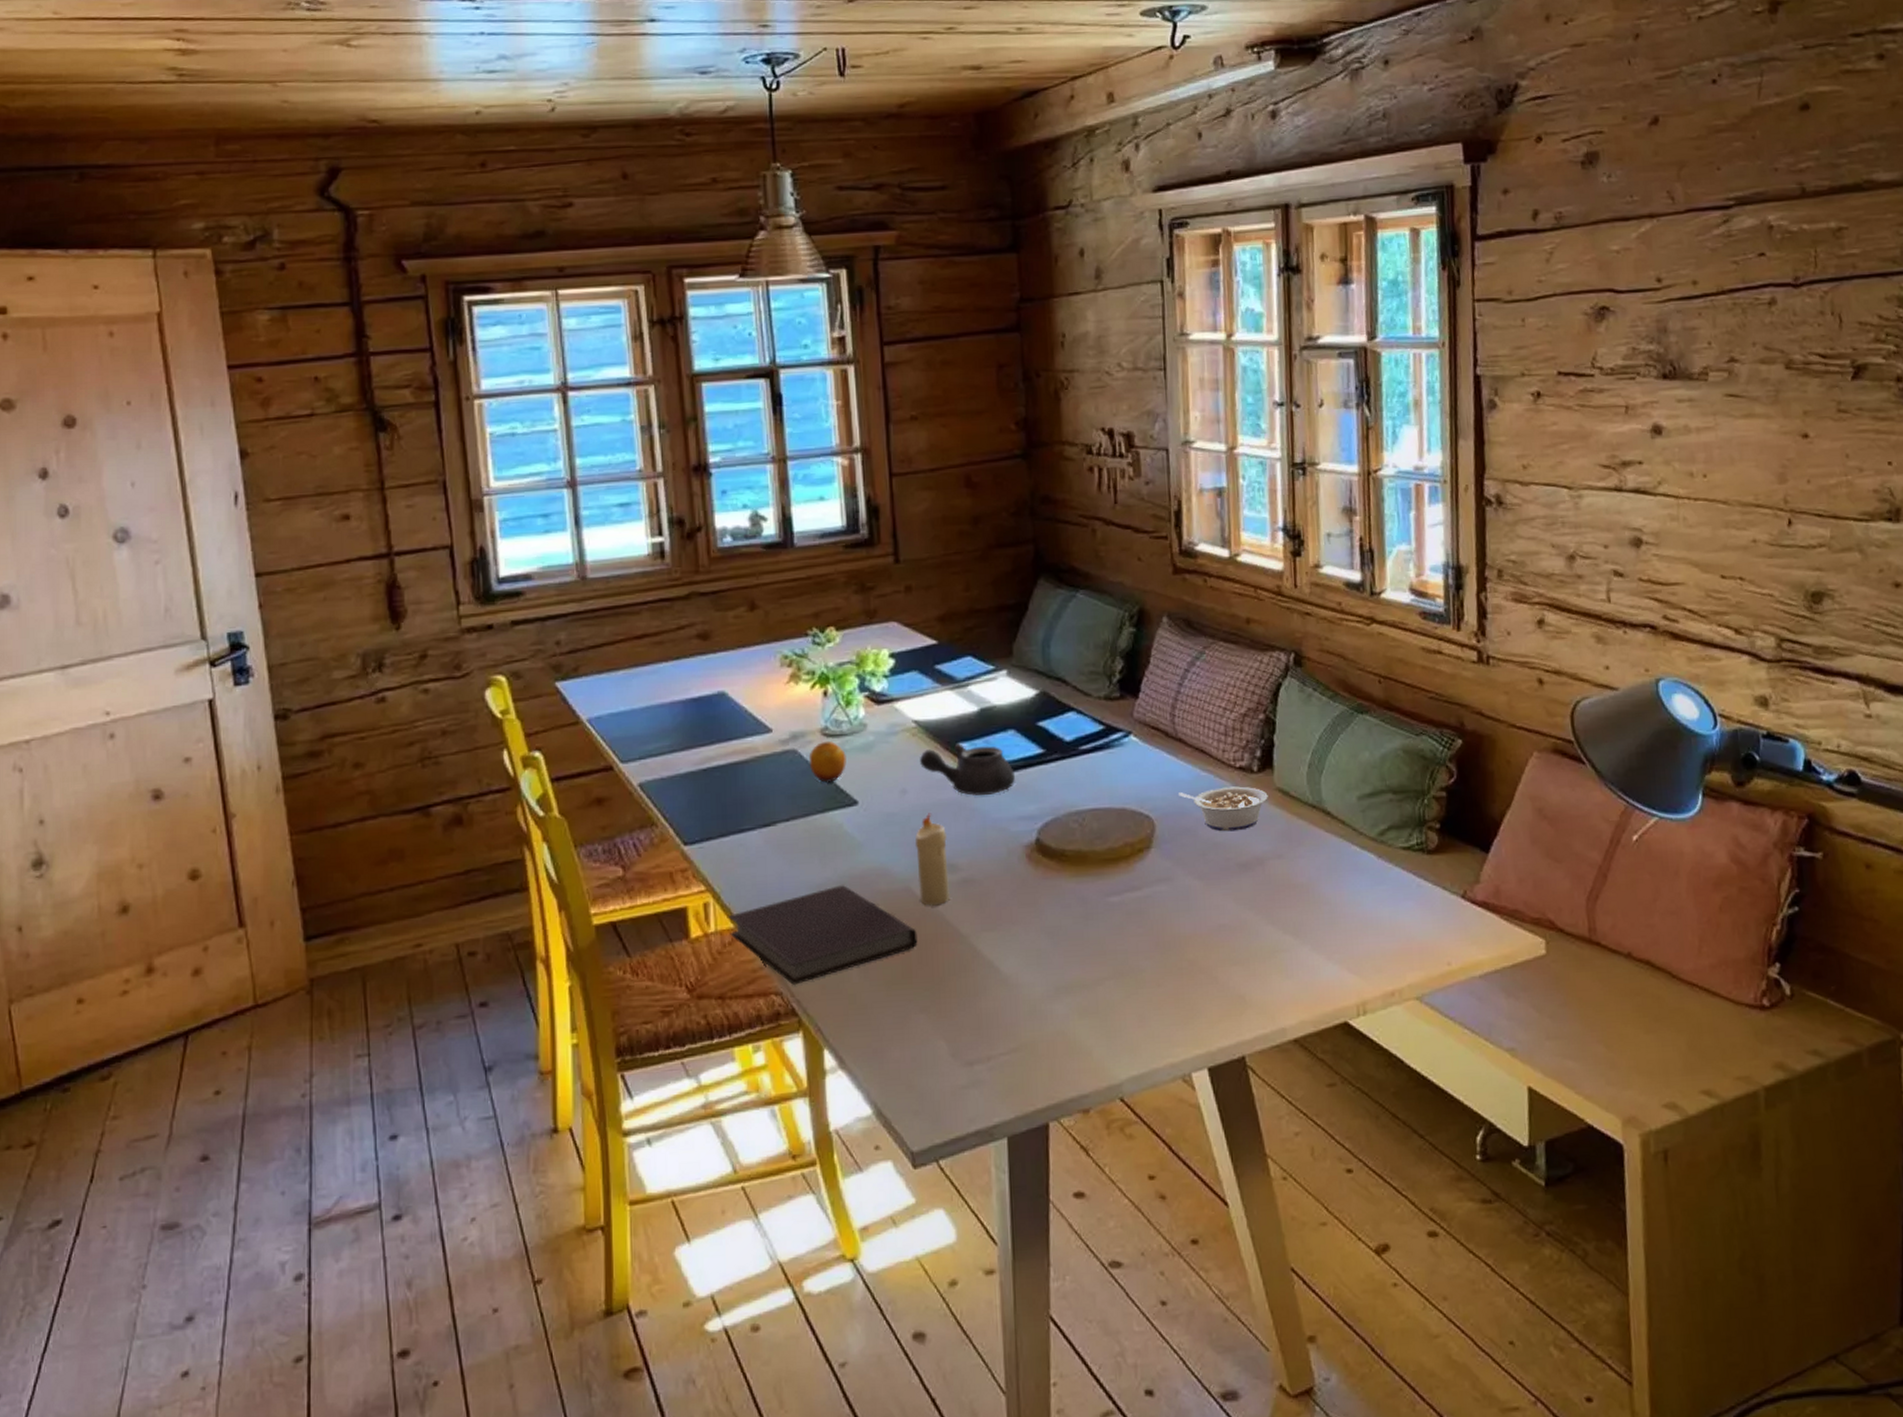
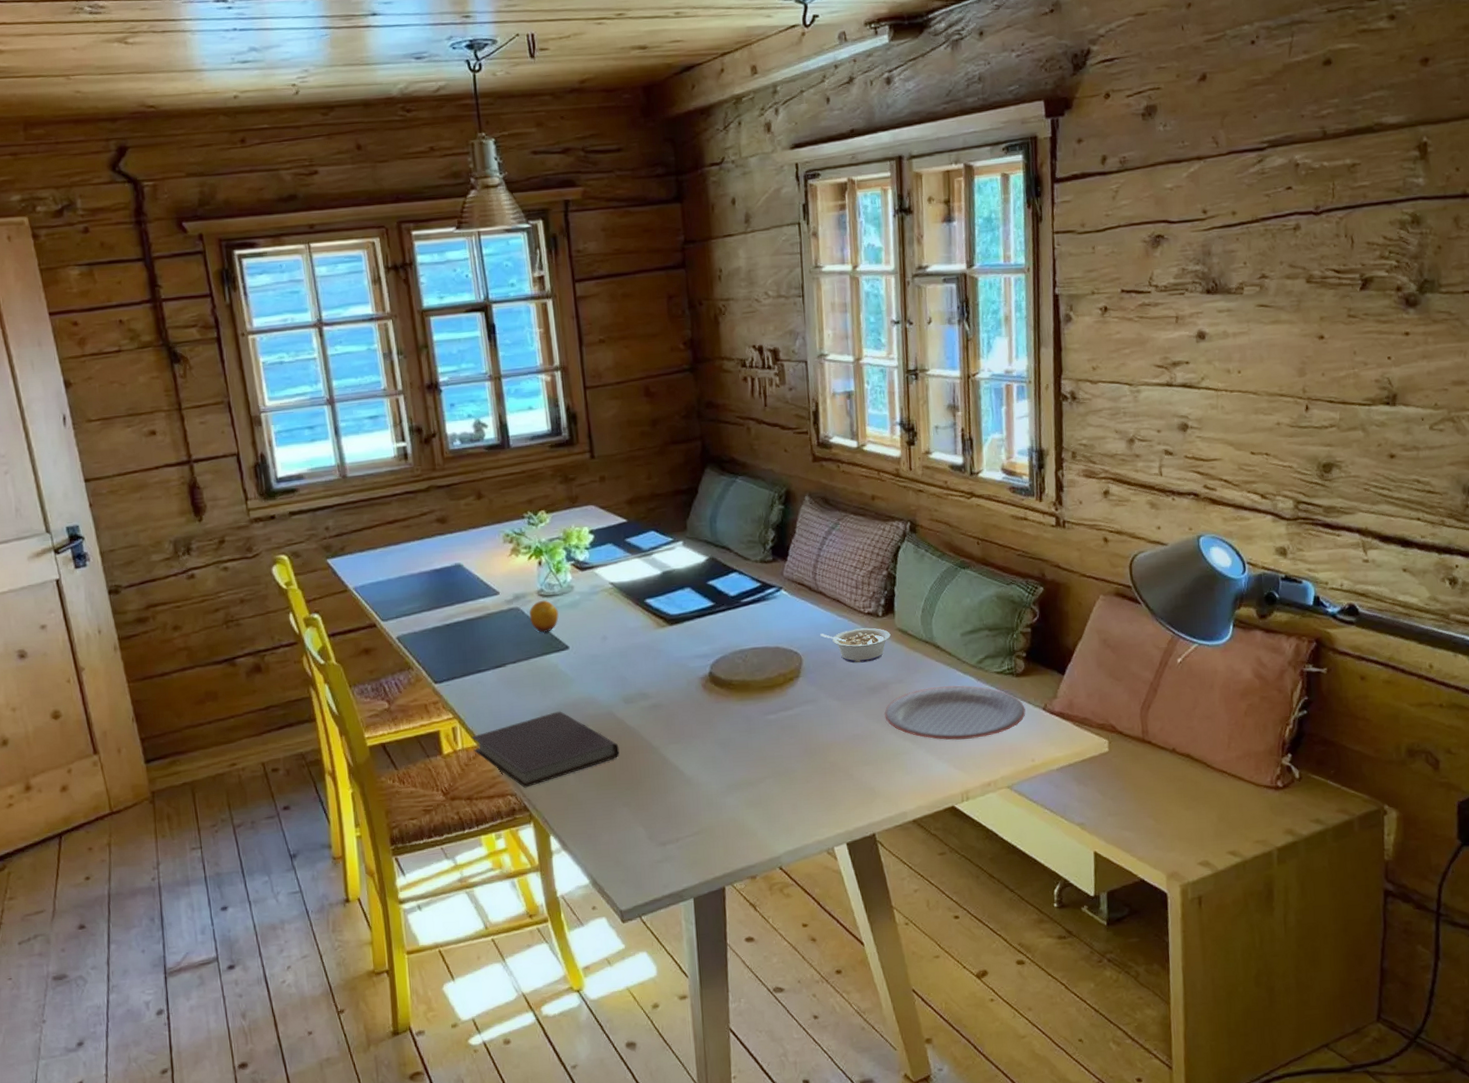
candle: present [914,813,951,907] -> none [614,654,644,726]
teapot: present [920,743,1015,796] -> none [616,600,692,640]
plate: none [1259,863,1440,935] -> present [884,685,1026,740]

